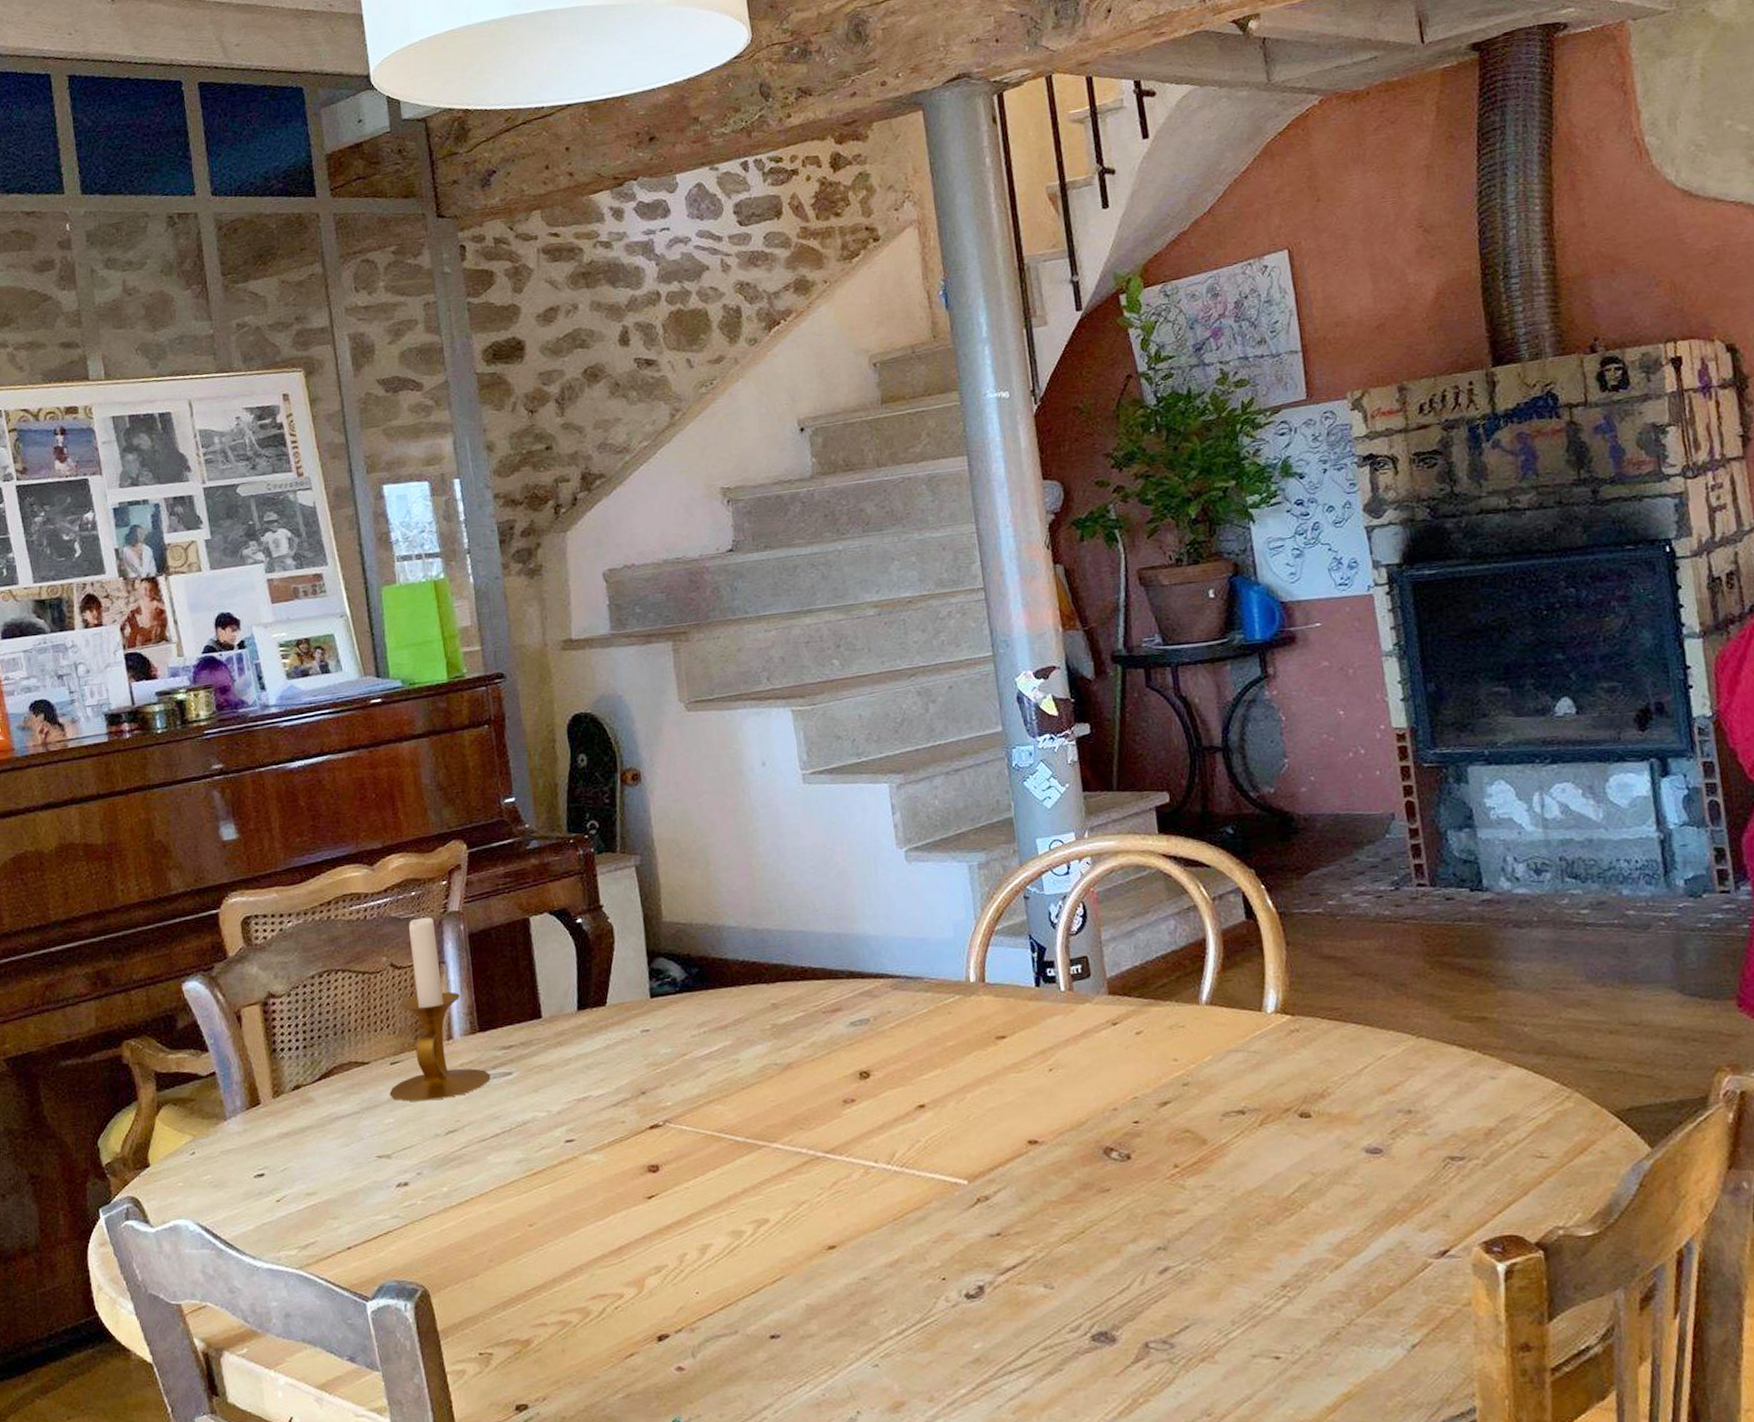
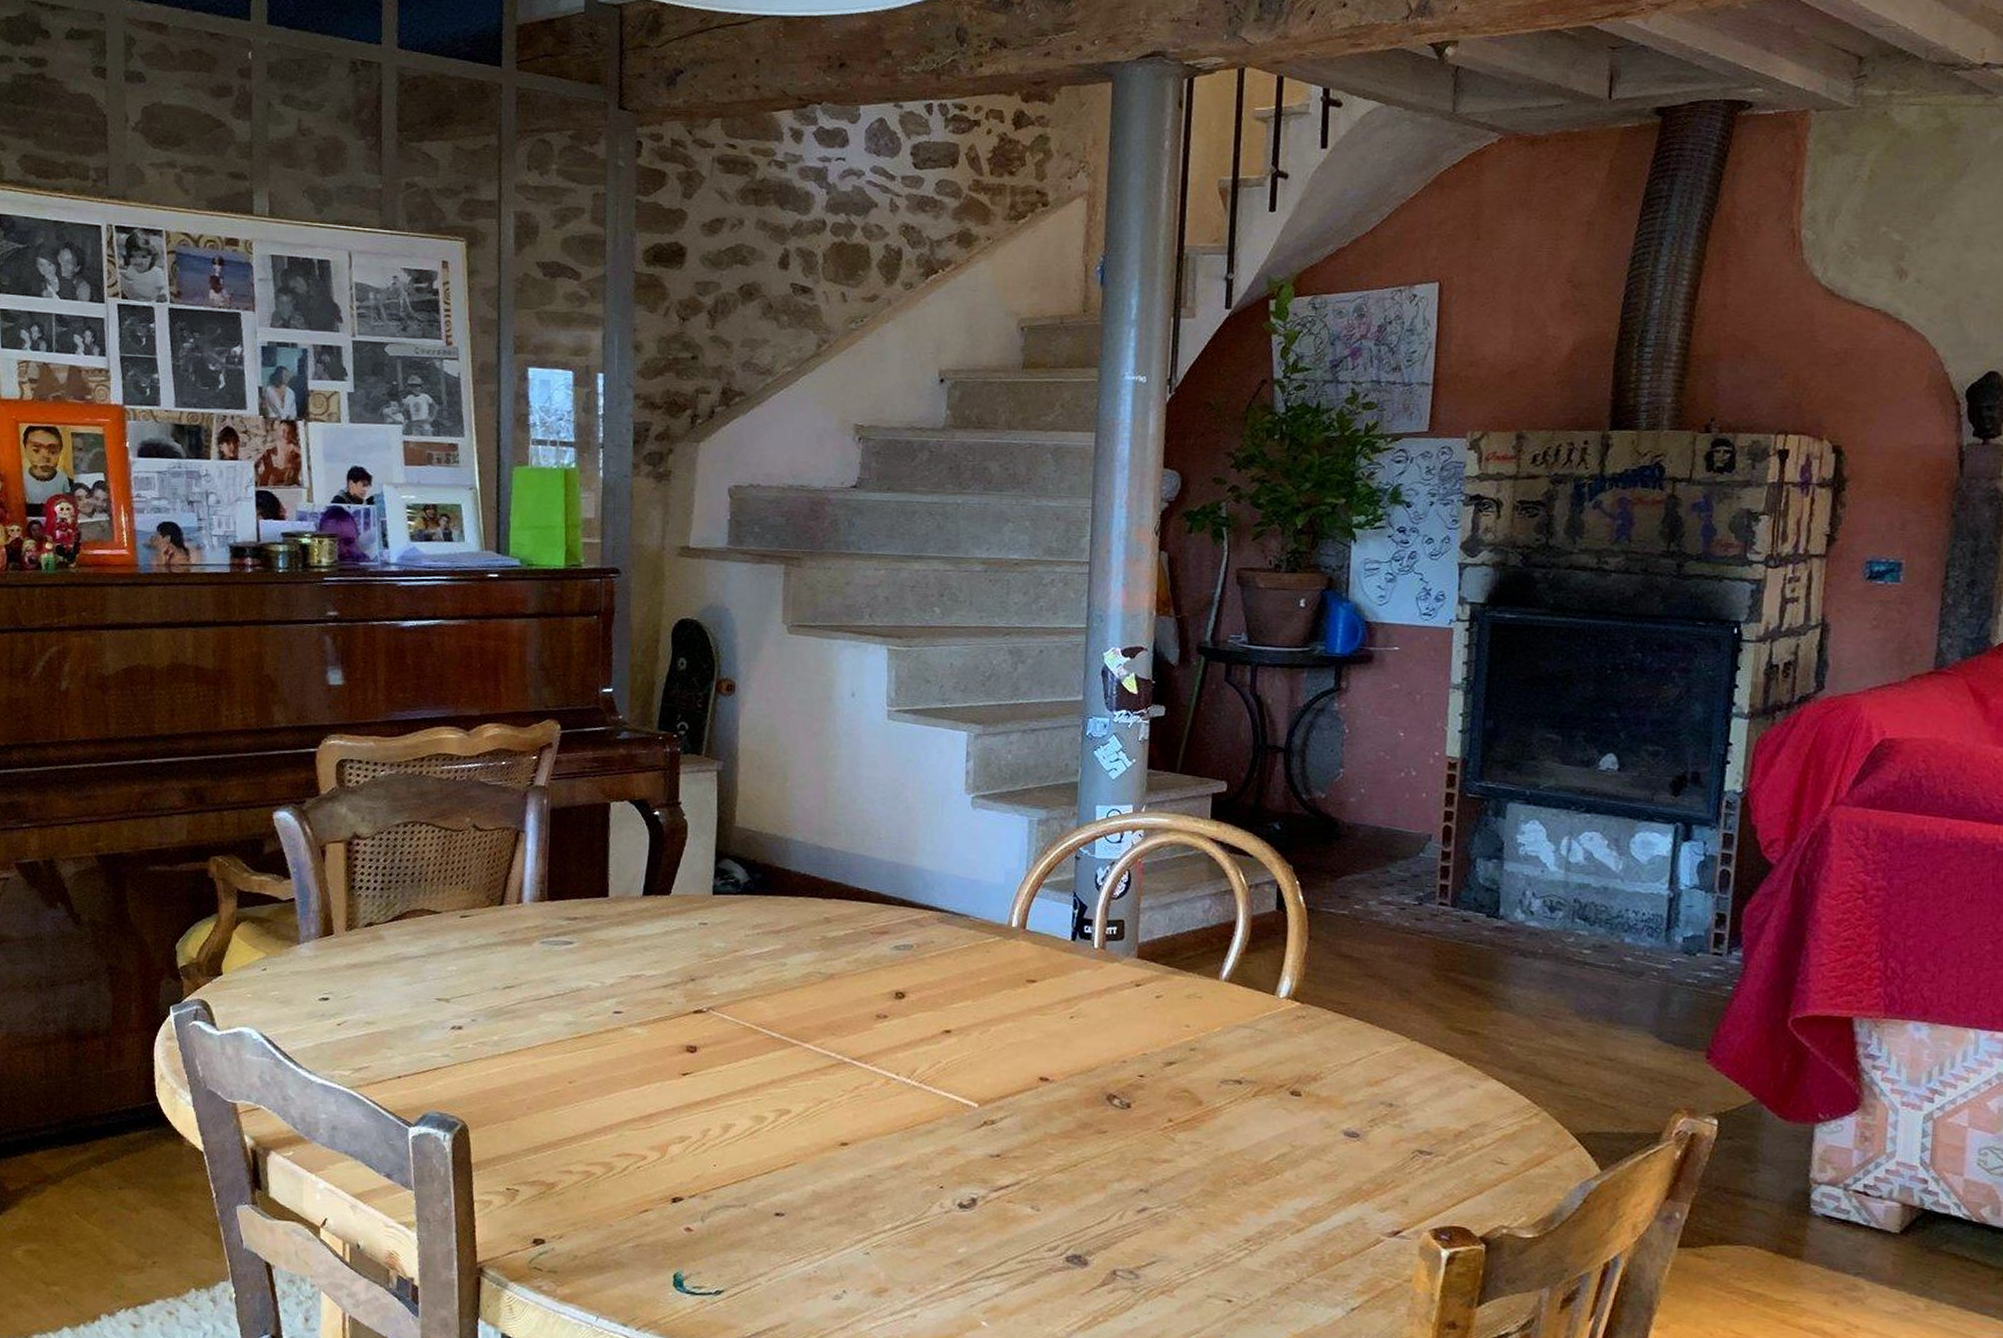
candlestick: present [389,917,491,1101] -> none [456,786,553,956]

